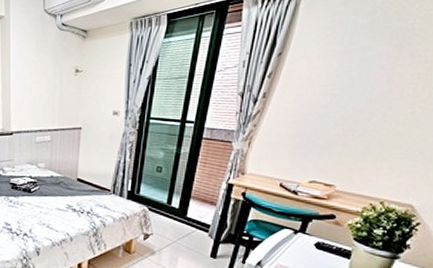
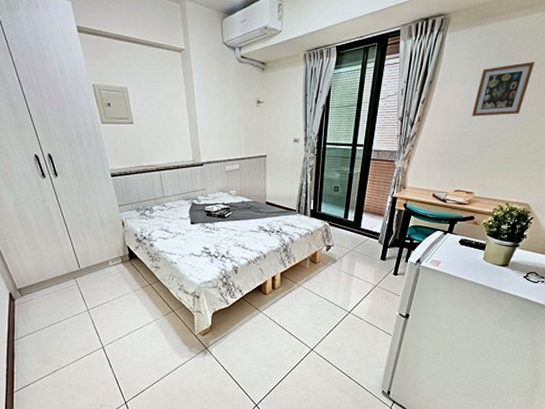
picture frame: none [333,31,420,95] -> present [472,61,535,116]

